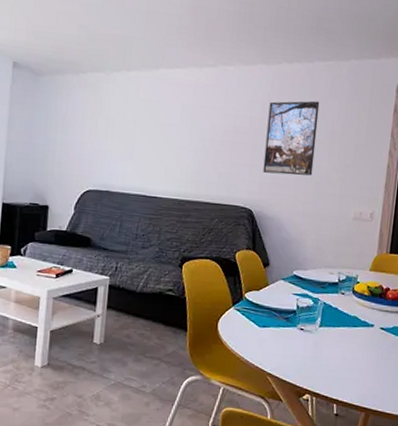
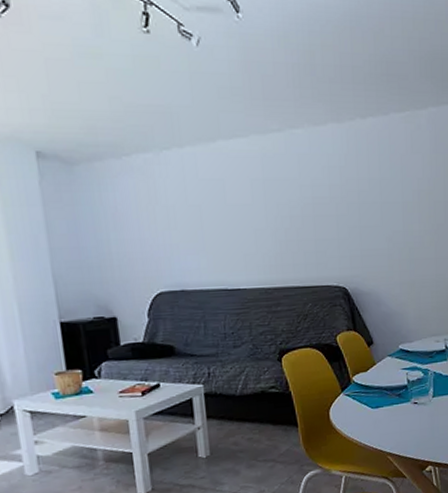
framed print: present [263,101,320,176] -> none [348,158,405,245]

